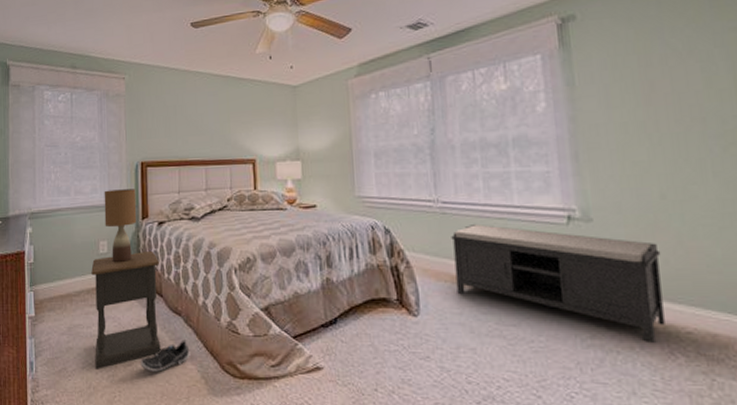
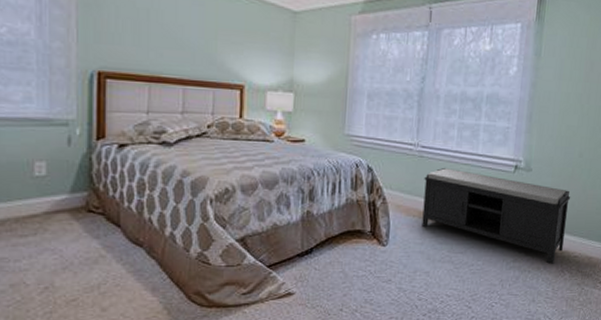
nightstand: present [91,250,161,369] -> none [22,175,117,307]
table lamp: present [104,189,137,263] -> none [42,100,89,188]
shoe: present [140,339,190,372] -> none [88,271,152,305]

